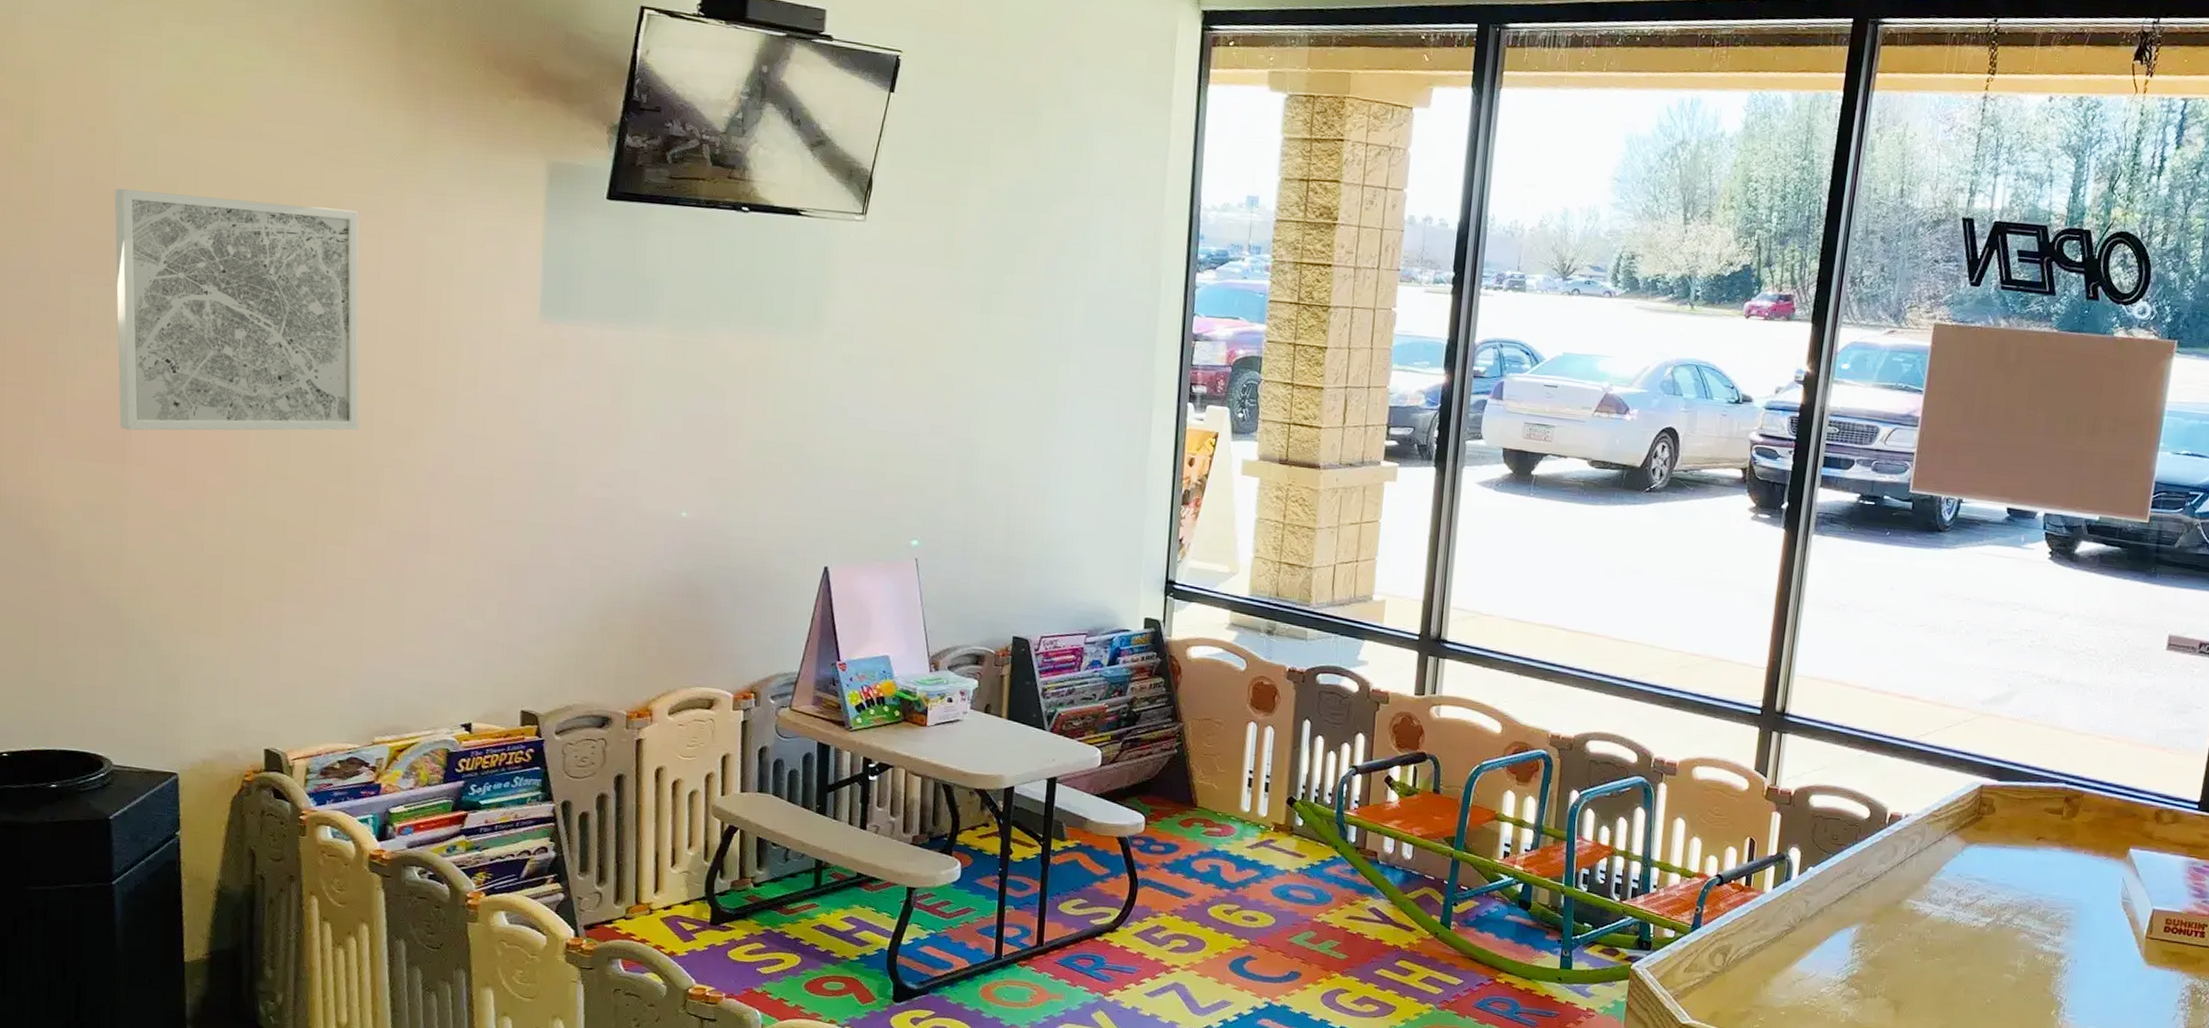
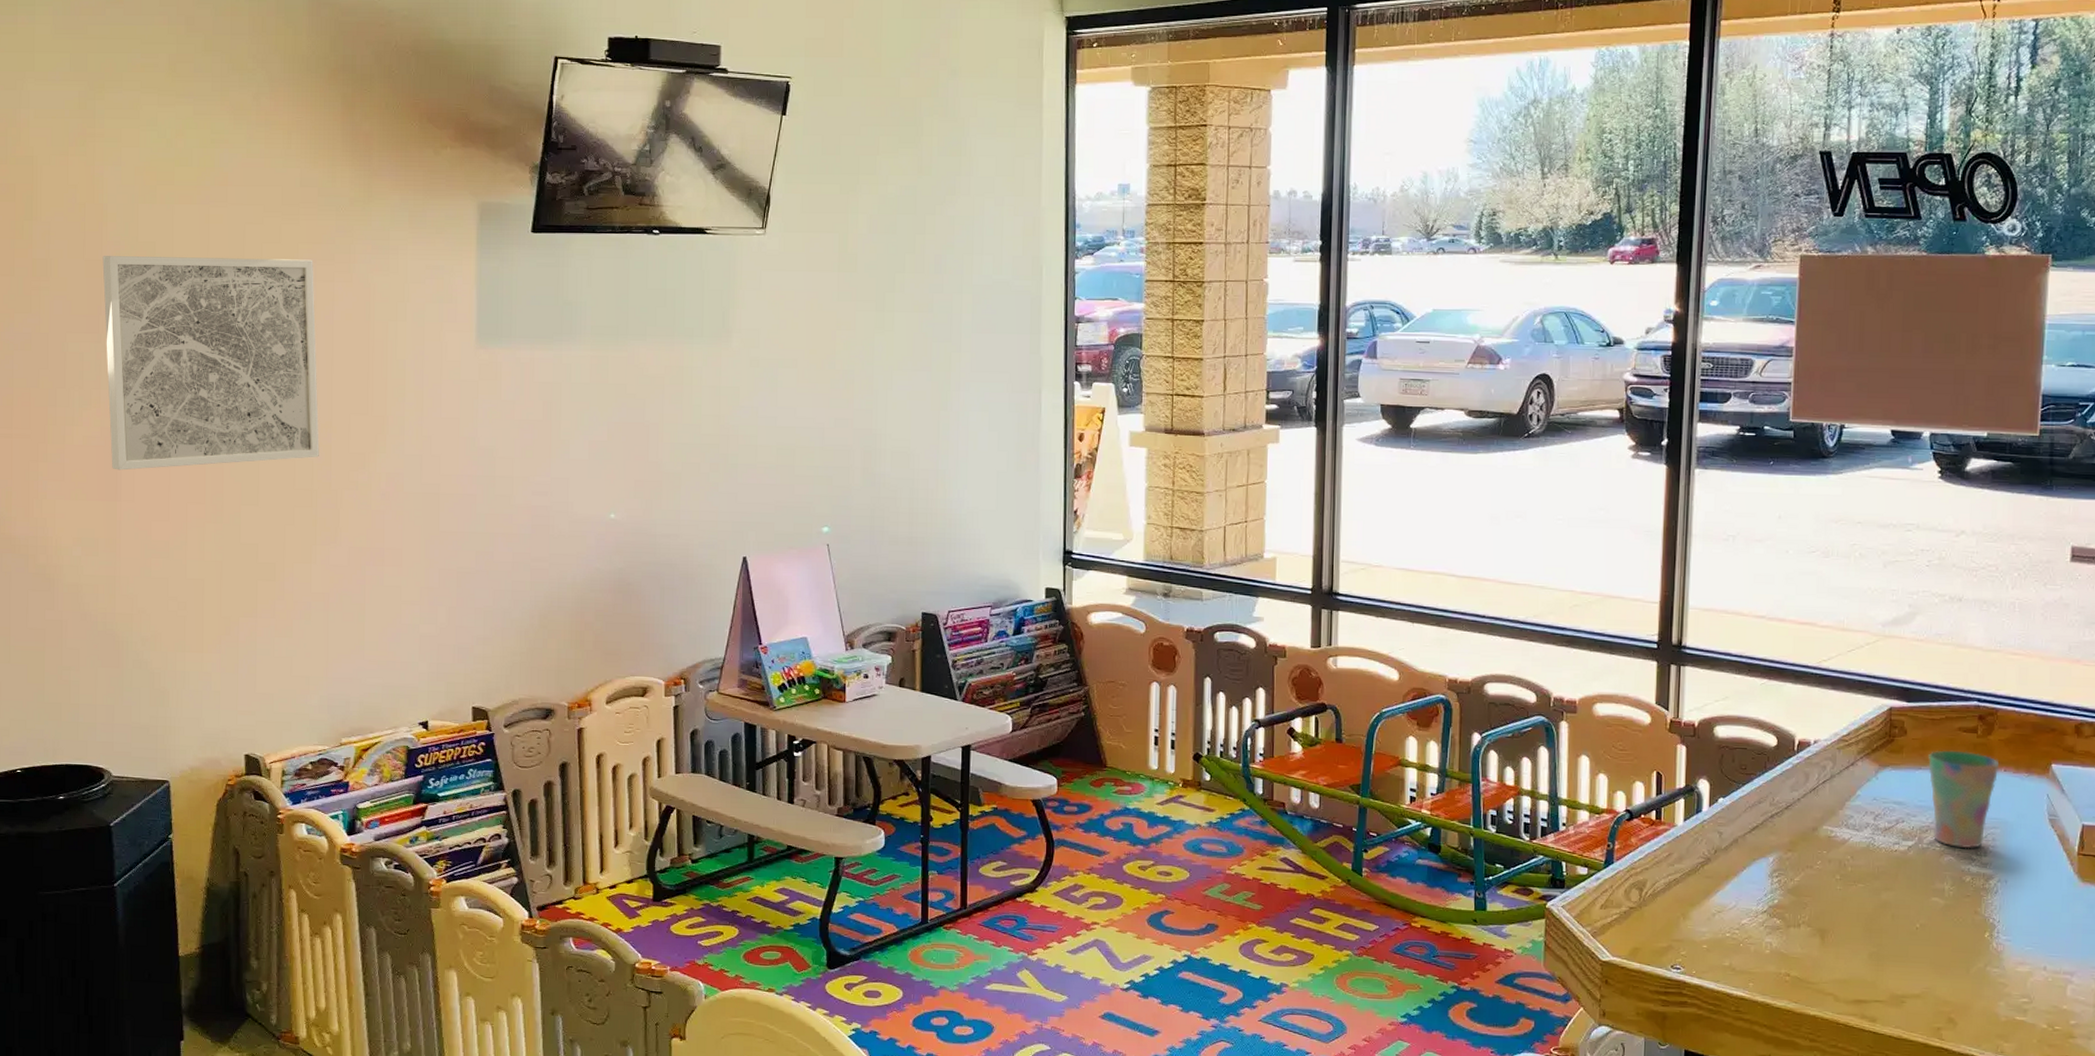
cup: none [2011,830,2081,928] -> present [1928,750,2000,849]

